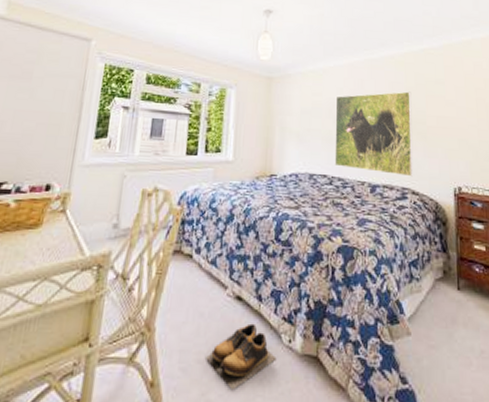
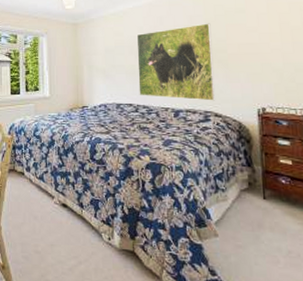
shoes: present [206,323,277,391] -> none [42,224,99,274]

